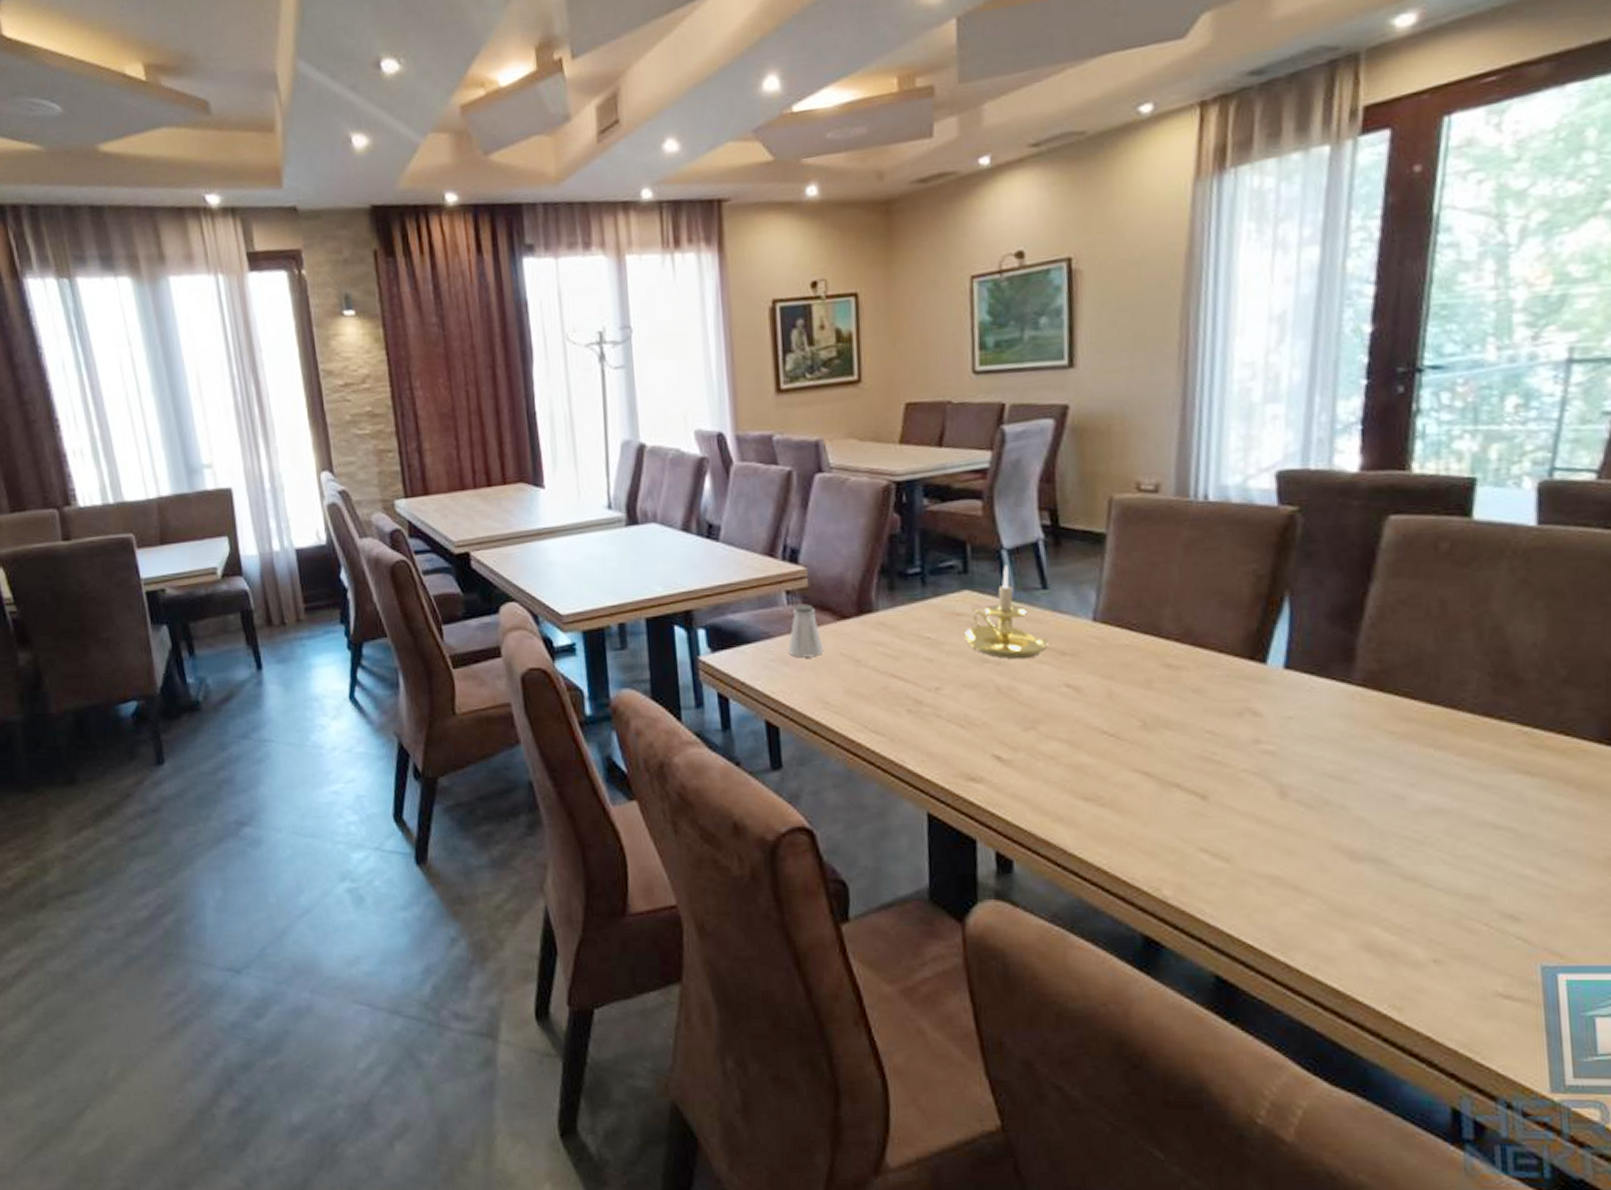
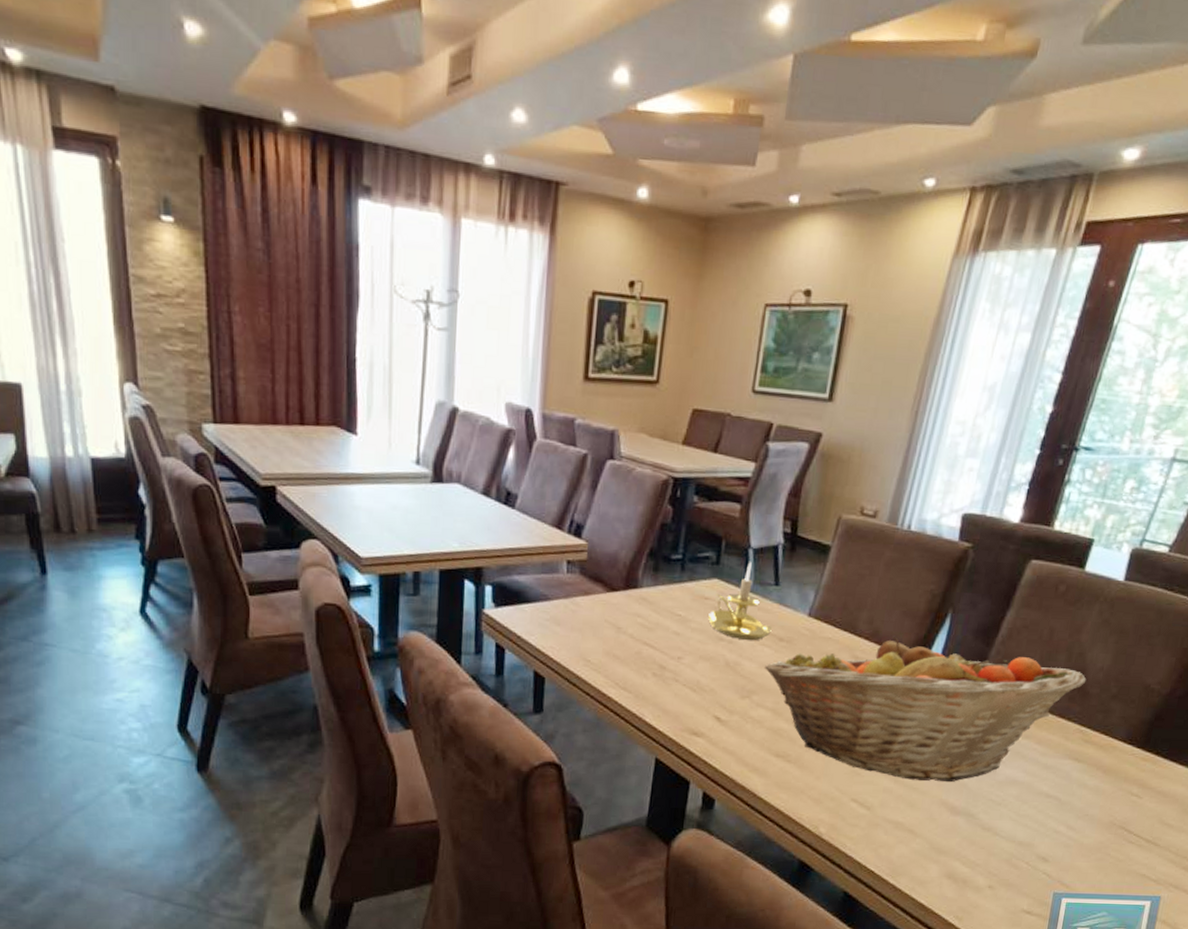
saltshaker: present [787,604,824,658] -> none [561,574,593,621]
fruit basket: none [1048,633,1515,818] -> present [765,636,1087,782]

